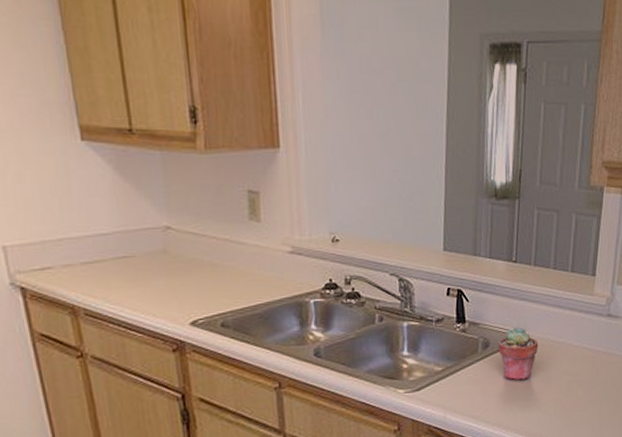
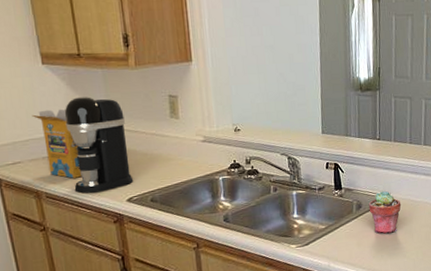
cereal box: none [67,200,136,292] -> present [32,109,84,179]
coffee maker: none [110,187,200,312] -> present [64,97,134,194]

